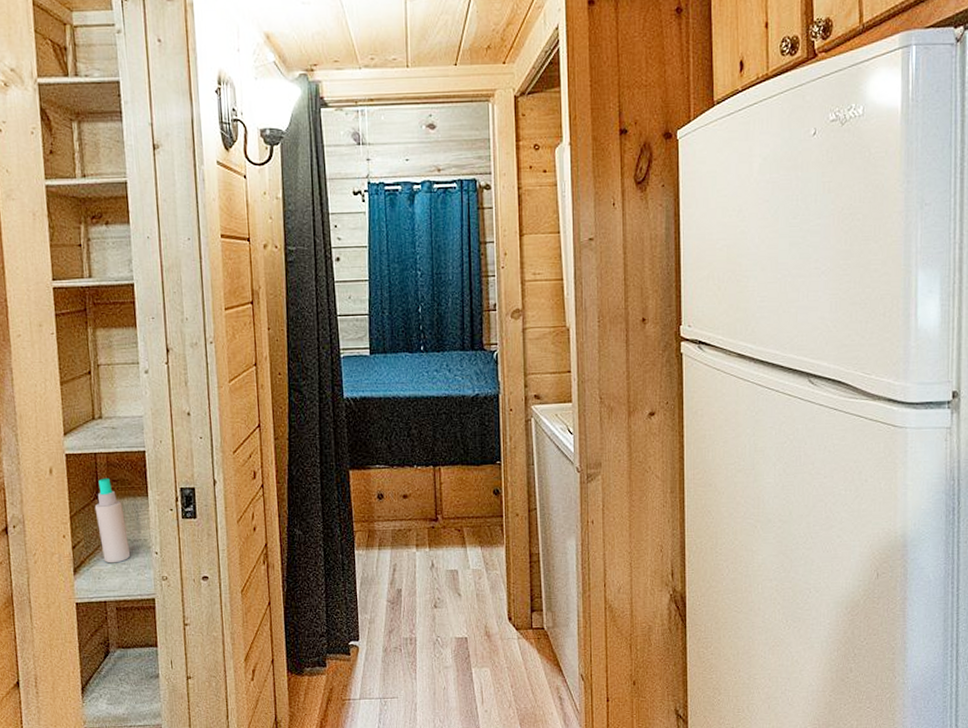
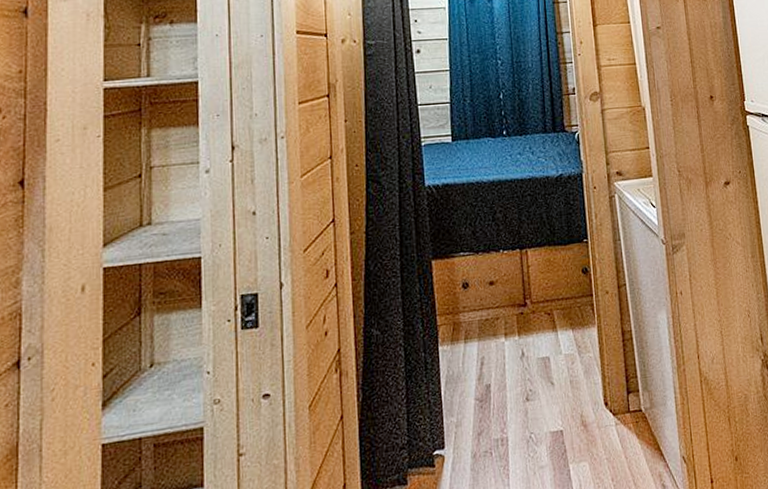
spray bottle: present [94,478,131,563] -> none [135,290,176,391]

